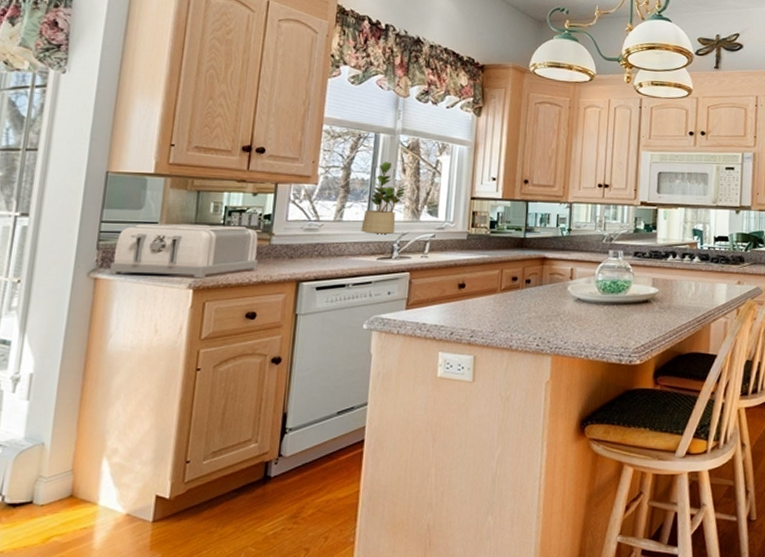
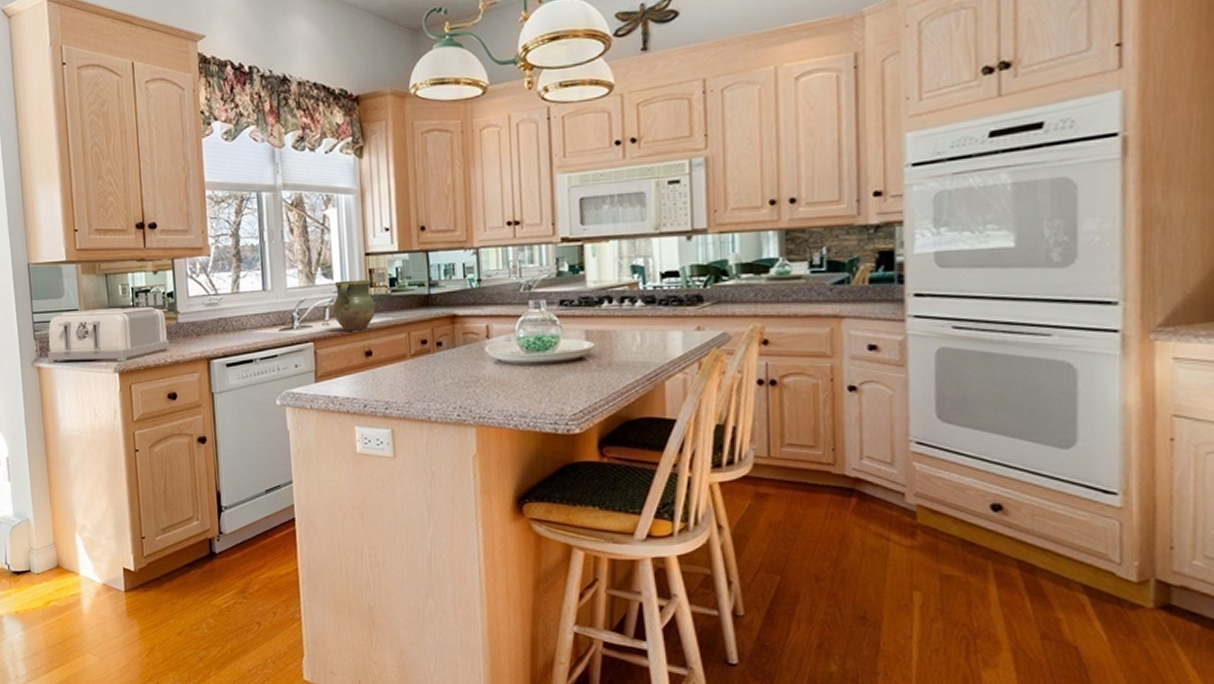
potted plant: present [361,162,408,235] -> none [258,223,298,304]
ceramic jug: none [433,219,474,265] -> present [333,279,376,331]

